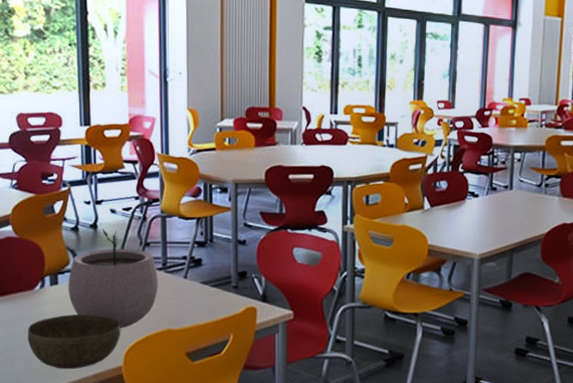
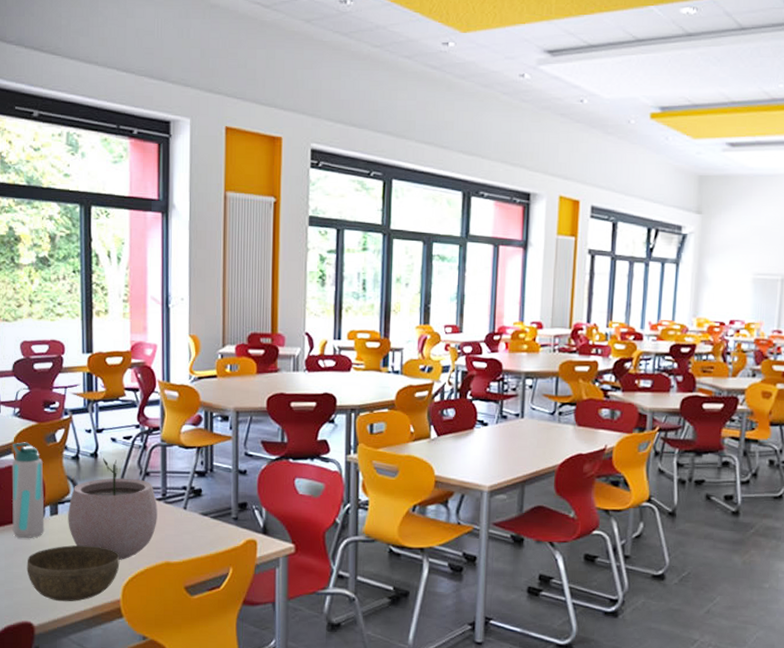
water bottle: none [9,213,45,308] -> present [12,442,45,539]

